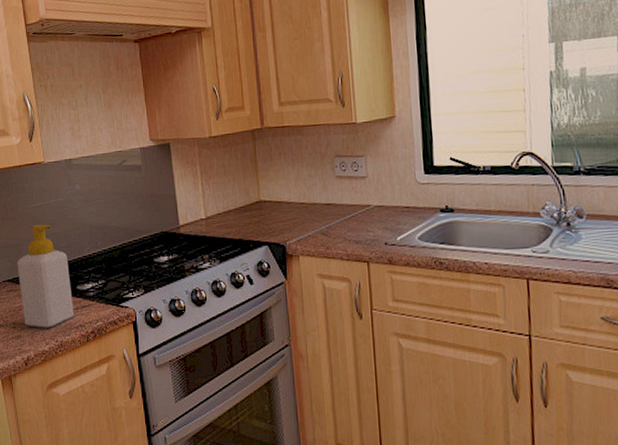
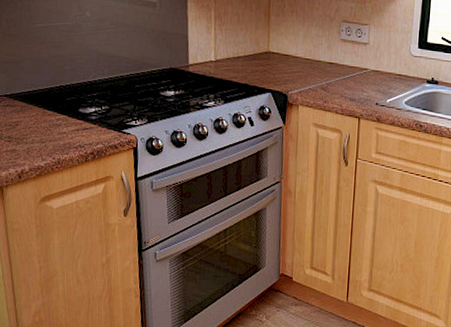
soap bottle: present [17,224,74,328] -> none [16,44,74,145]

